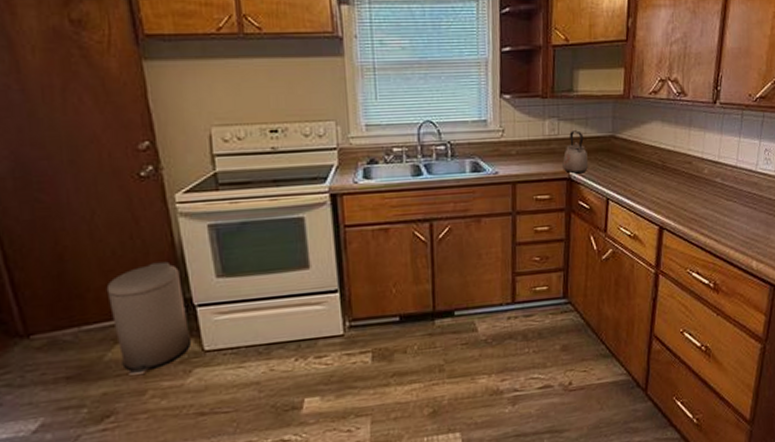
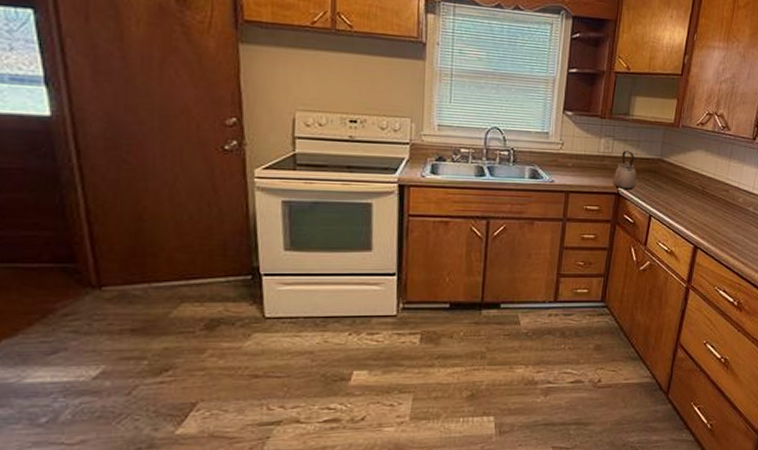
pedal bin: present [106,261,191,377] -> none [179,230,253,335]

